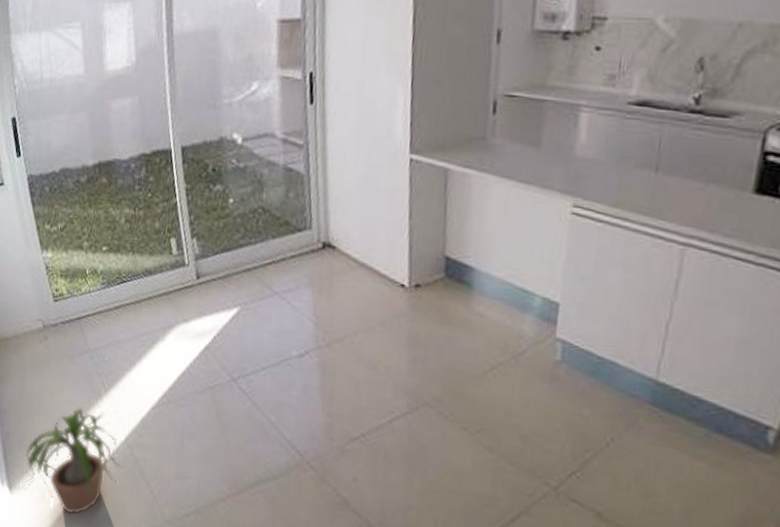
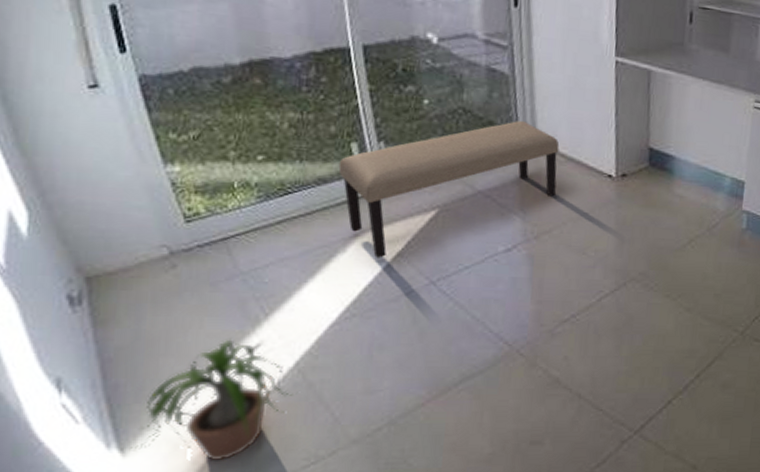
bench: none [160,222,352,350] -> present [338,121,560,258]

